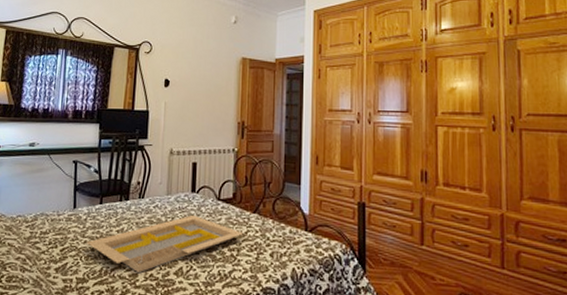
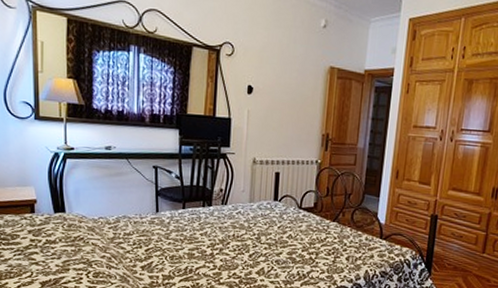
serving tray: present [86,215,243,274] -> none [170,222,323,272]

